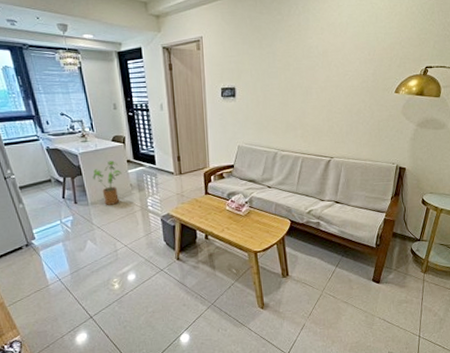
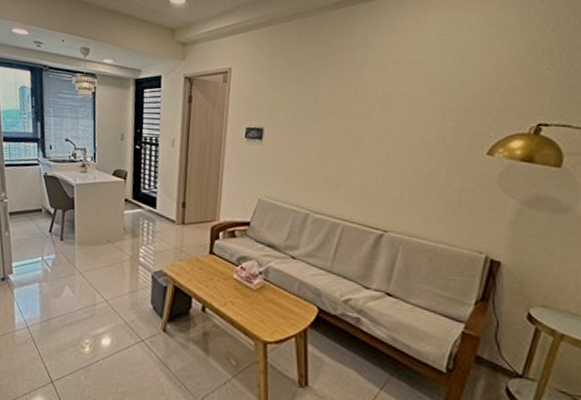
house plant: present [93,161,122,205] -> none [84,197,117,249]

